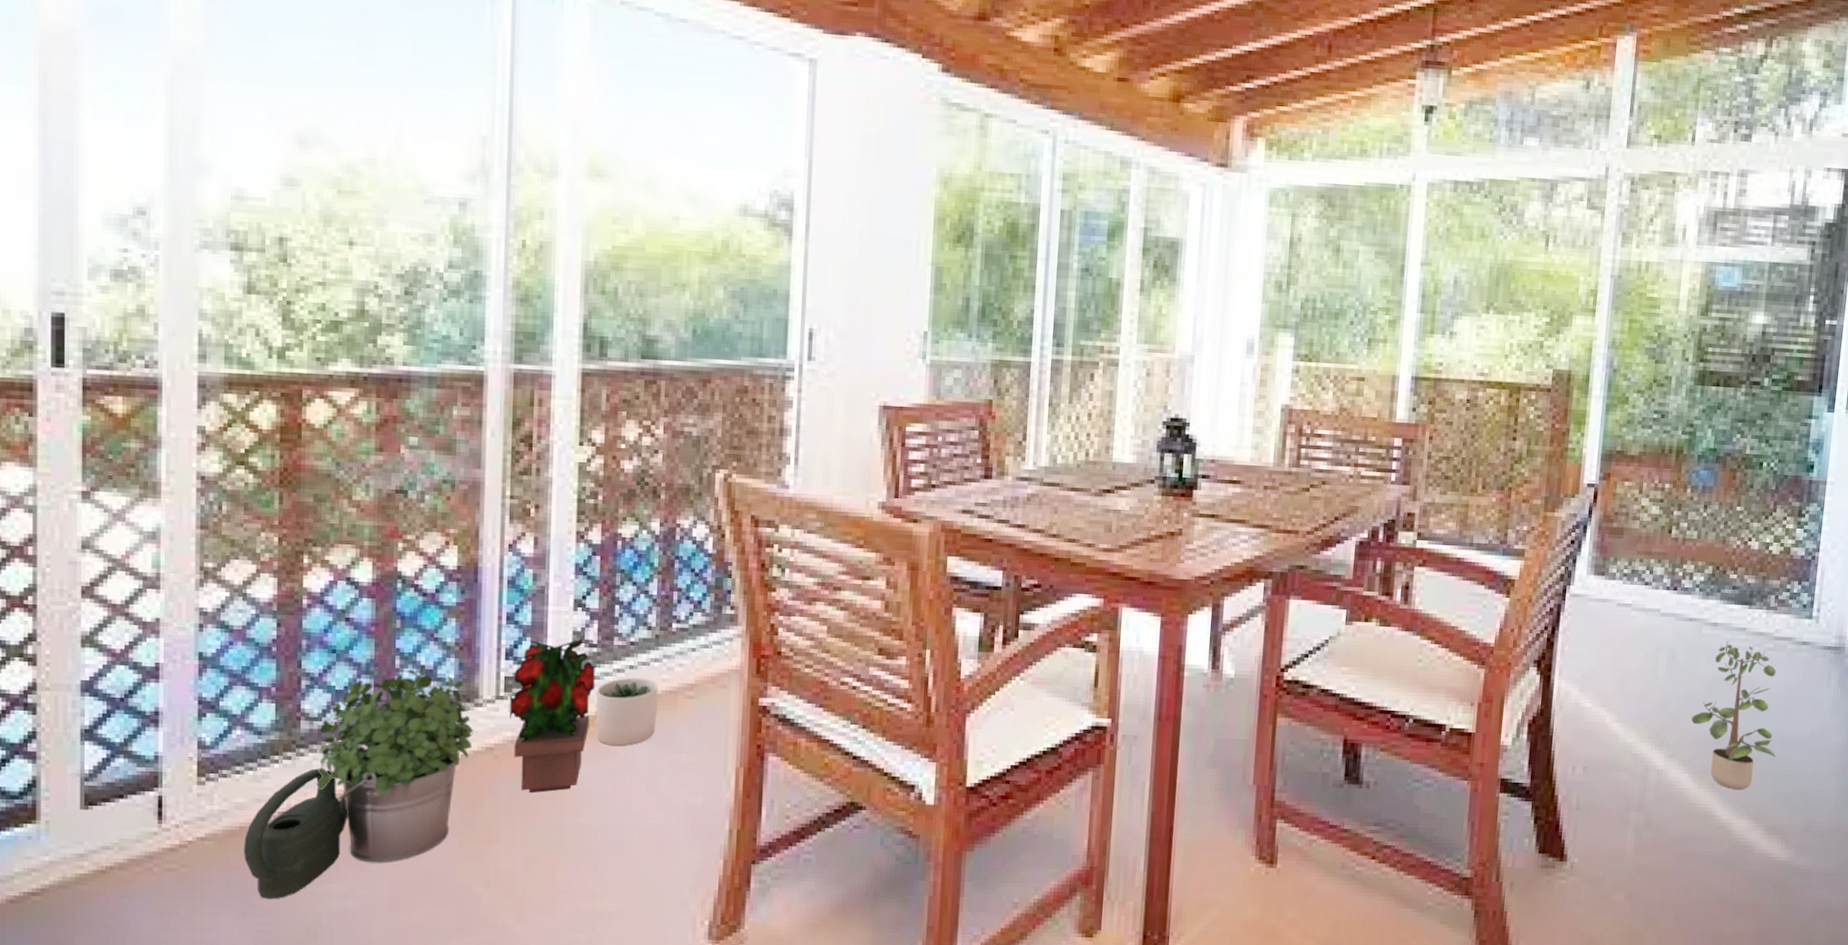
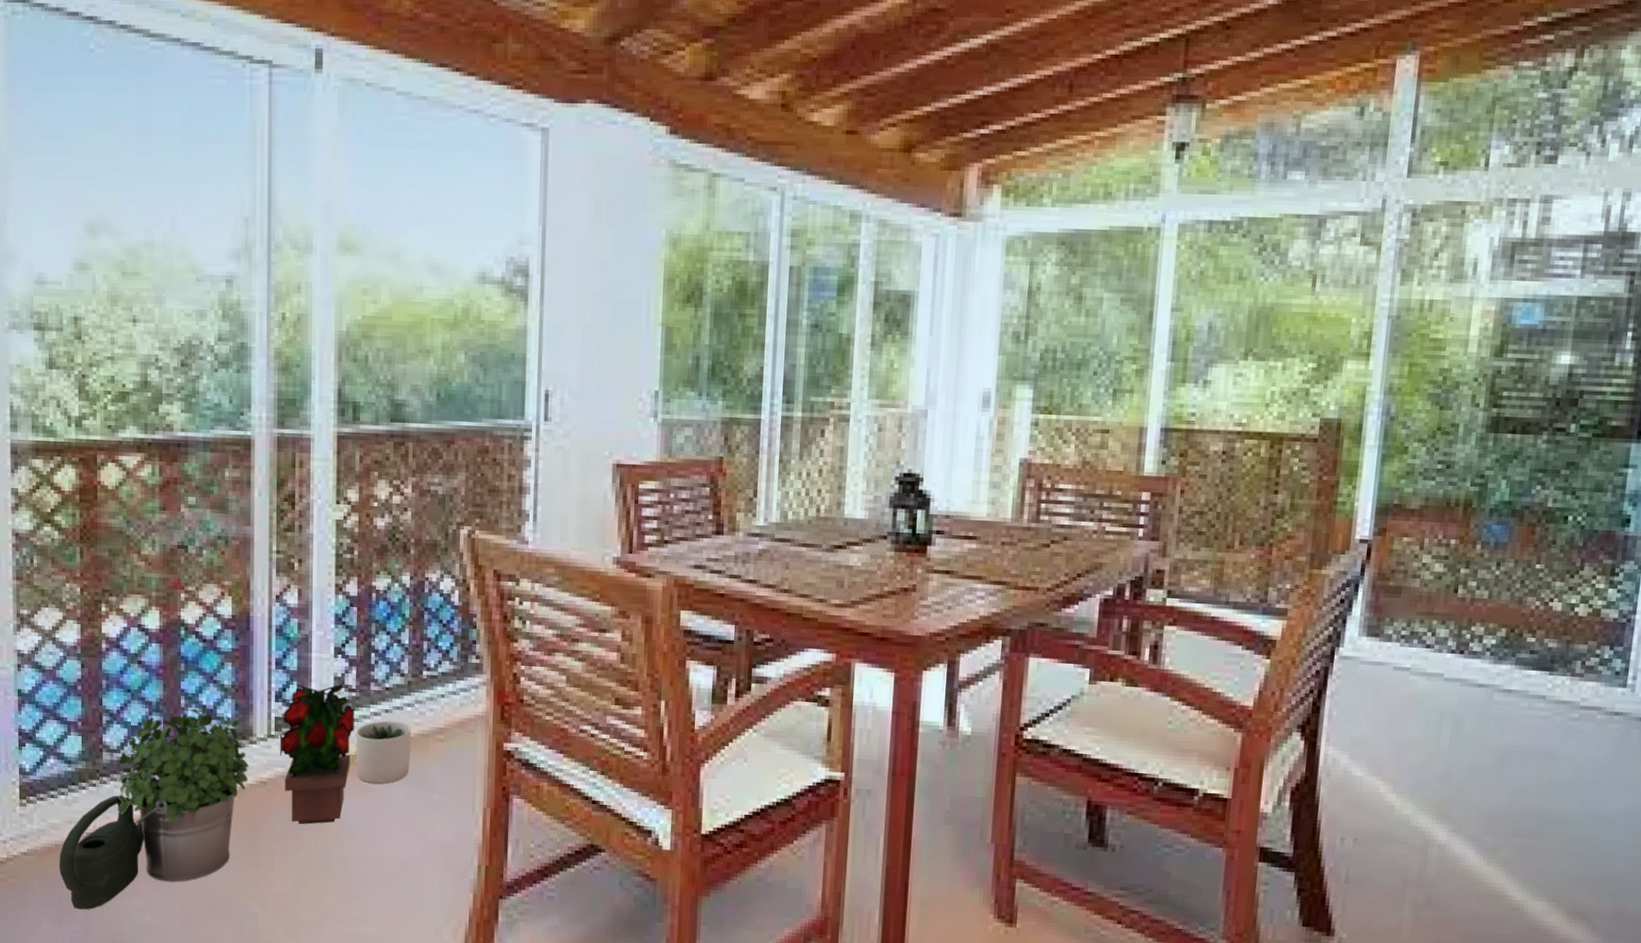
potted plant: present [1691,641,1776,790] -> none [1480,709,1582,870]

